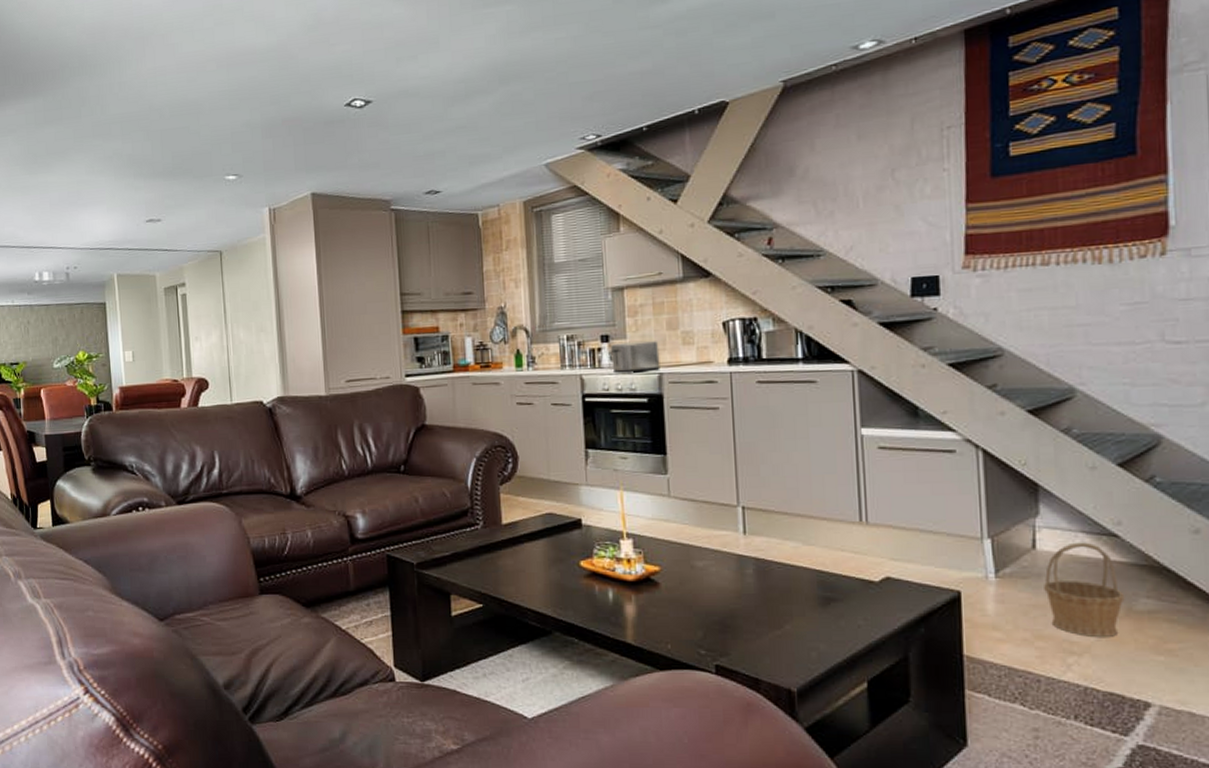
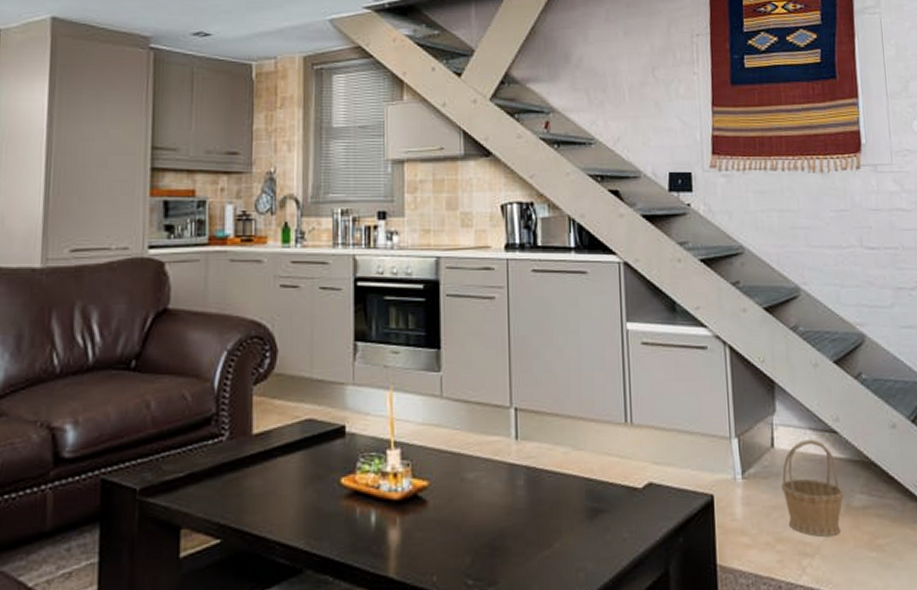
toaster: present [609,340,660,375] -> none [386,220,438,257]

